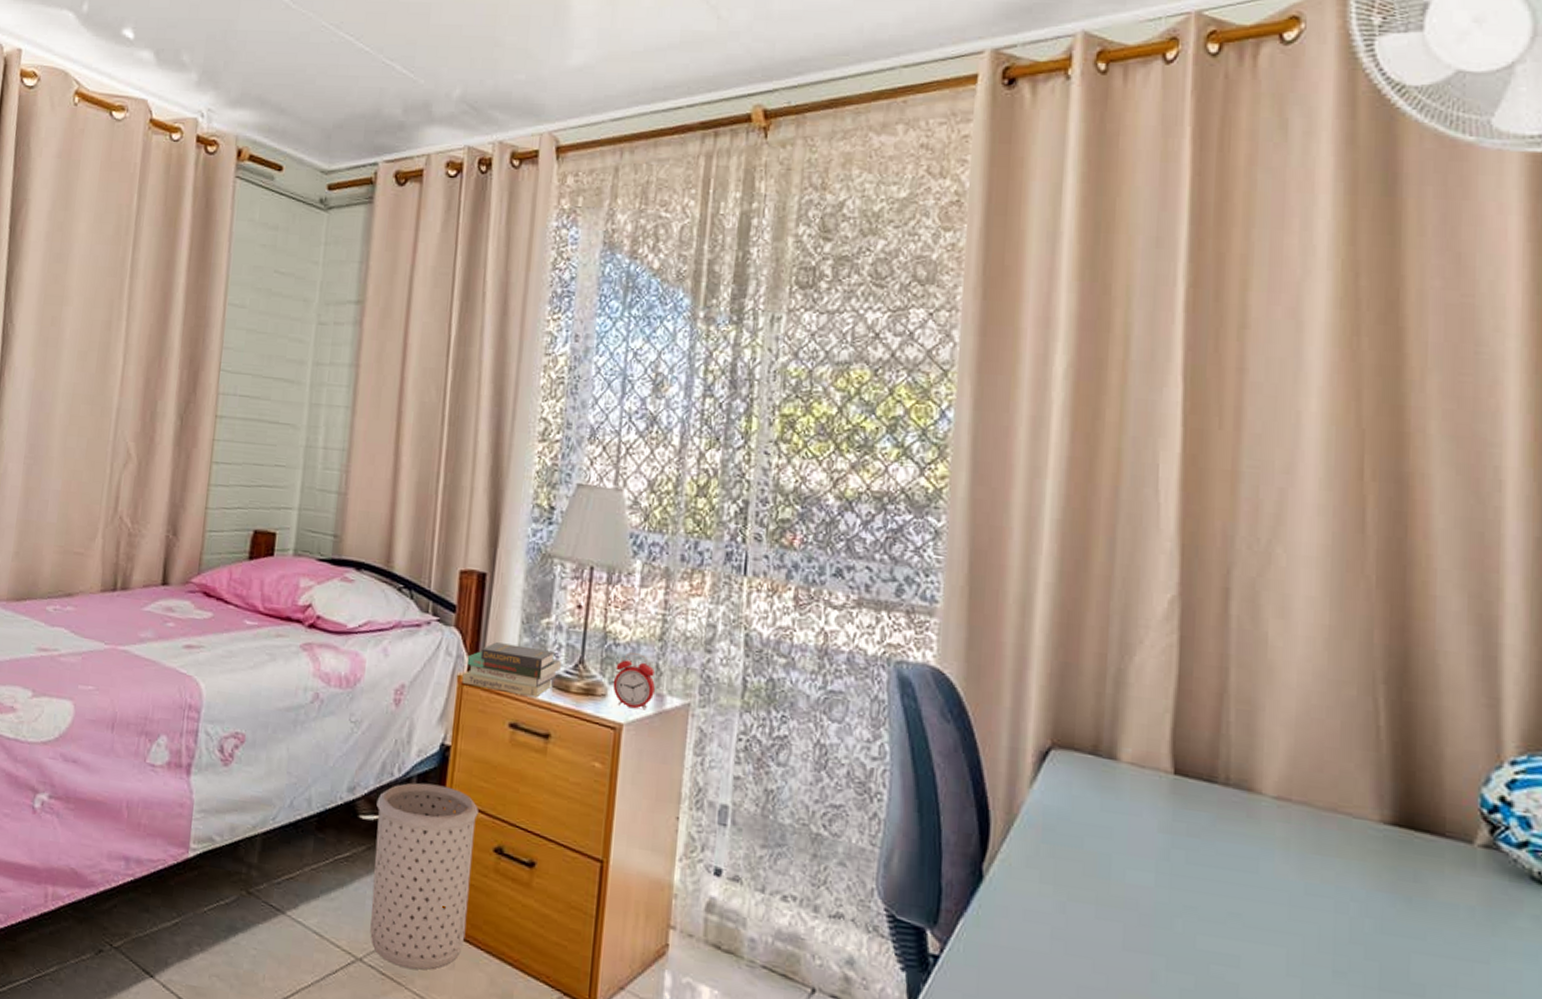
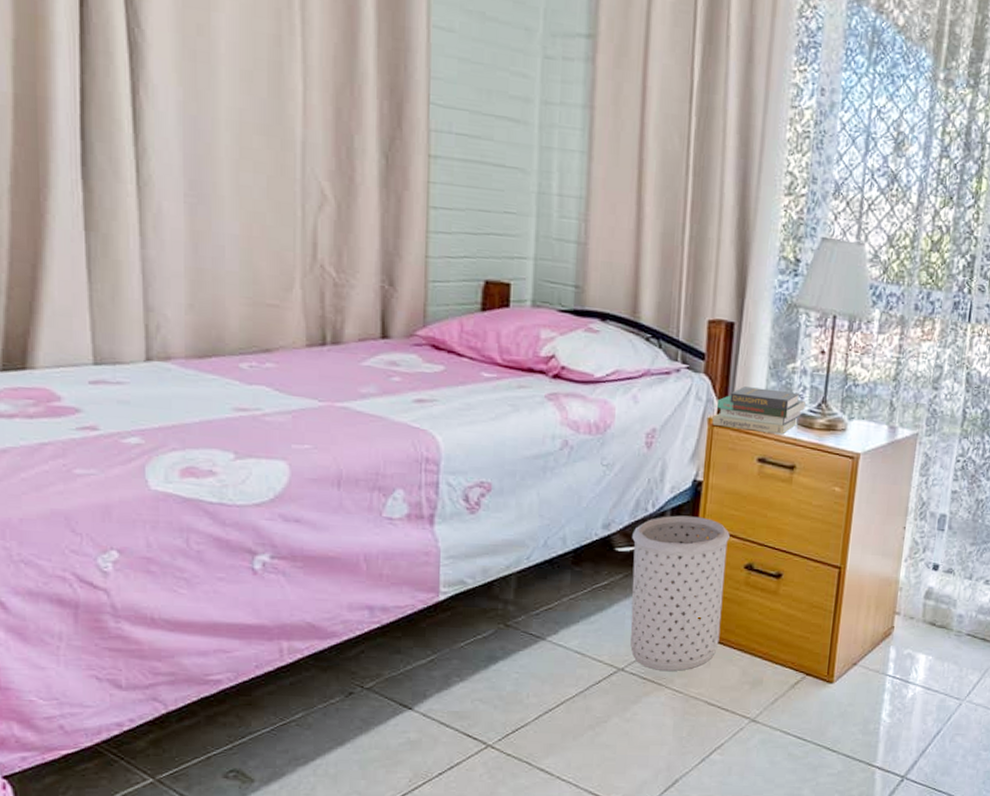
alarm clock: present [613,652,655,710] -> none [852,392,889,441]

